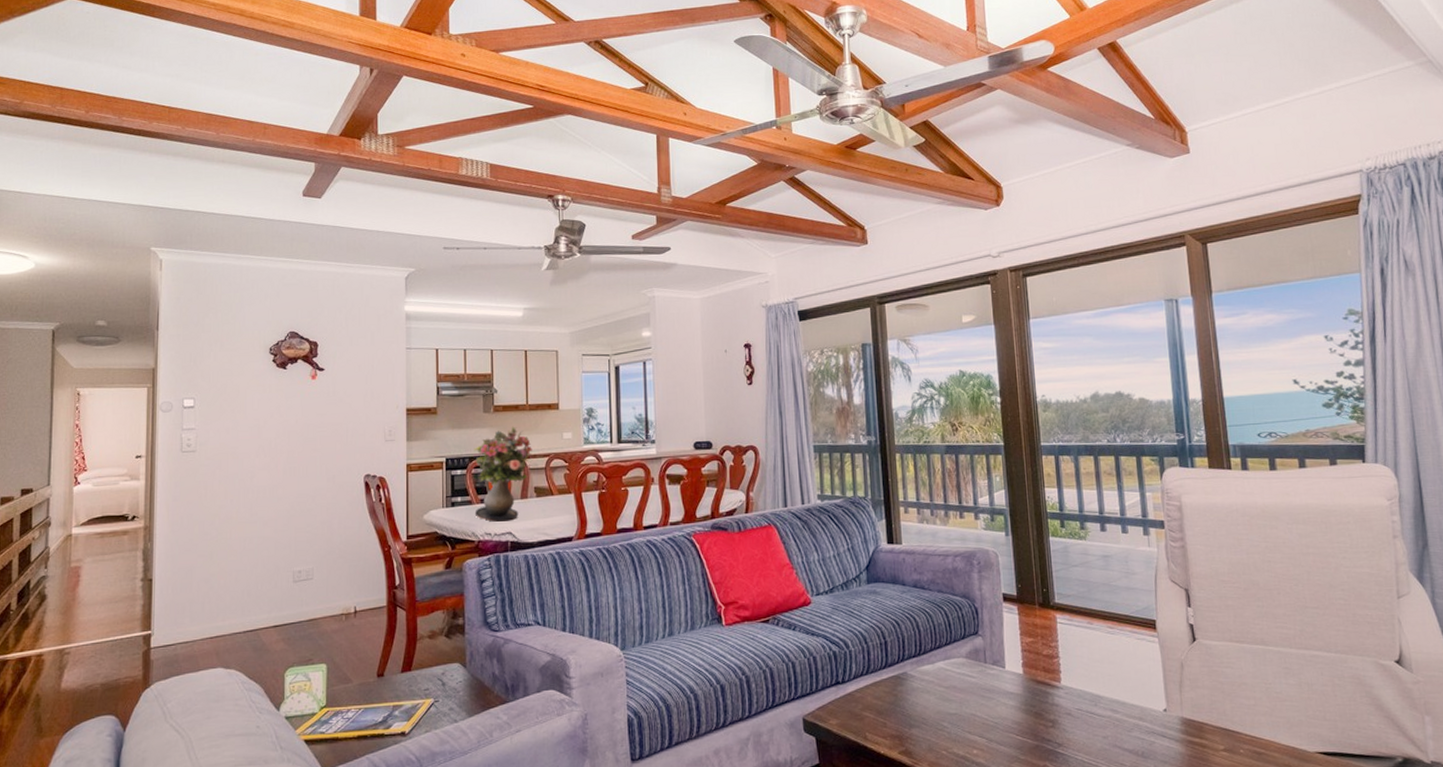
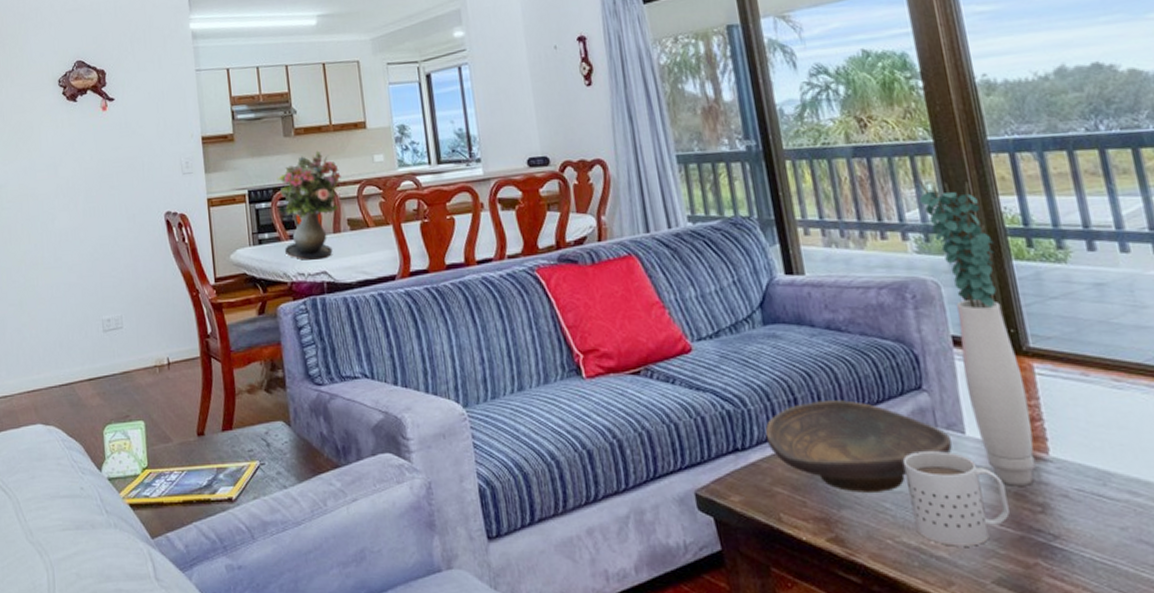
decorative bowl: none [861,643,995,715] -> present [765,400,952,493]
mug: none [959,682,1030,755] -> present [902,451,1010,547]
vase: none [989,474,1051,708] -> present [919,180,1036,486]

